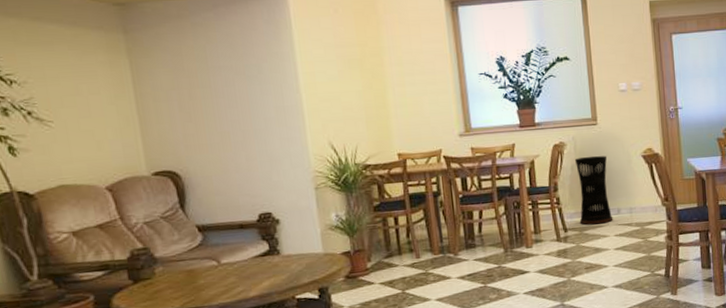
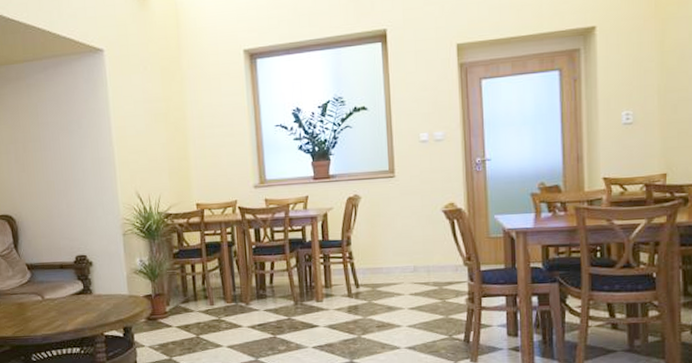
umbrella stand: present [574,156,613,225] -> none [369,210,409,282]

